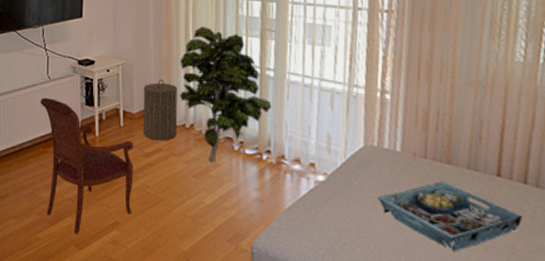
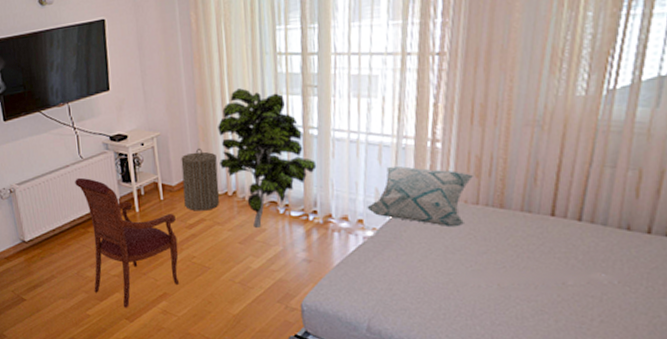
decorative pillow: none [319,114,422,179] -> present [367,166,475,228]
serving tray: present [377,181,523,253] -> none [427,225,576,293]

